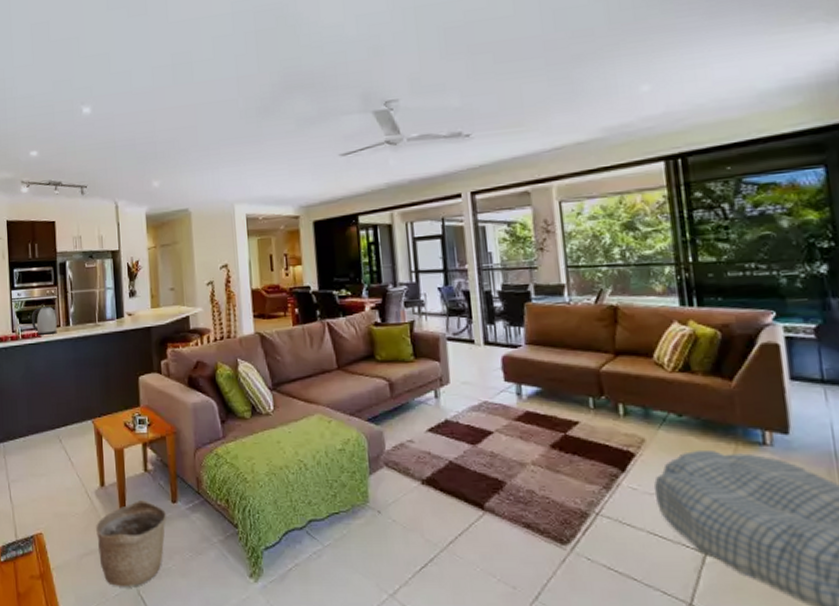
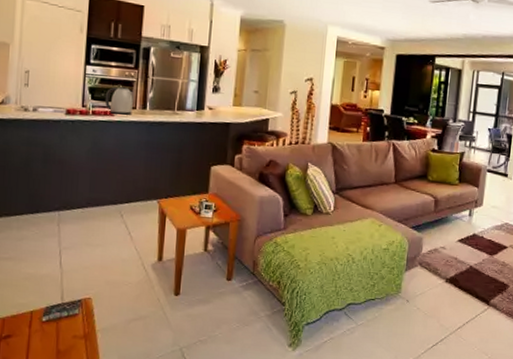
basket: present [96,499,167,586] -> none [148,275,221,349]

